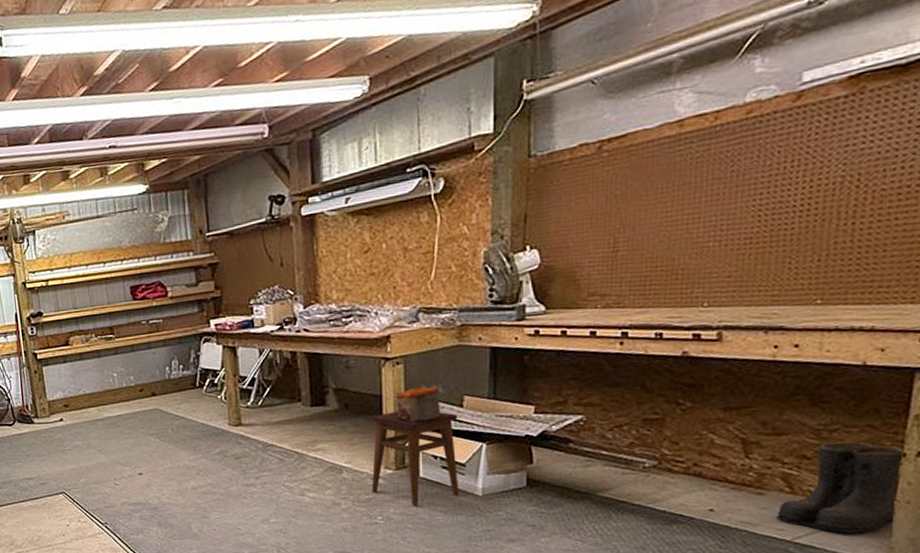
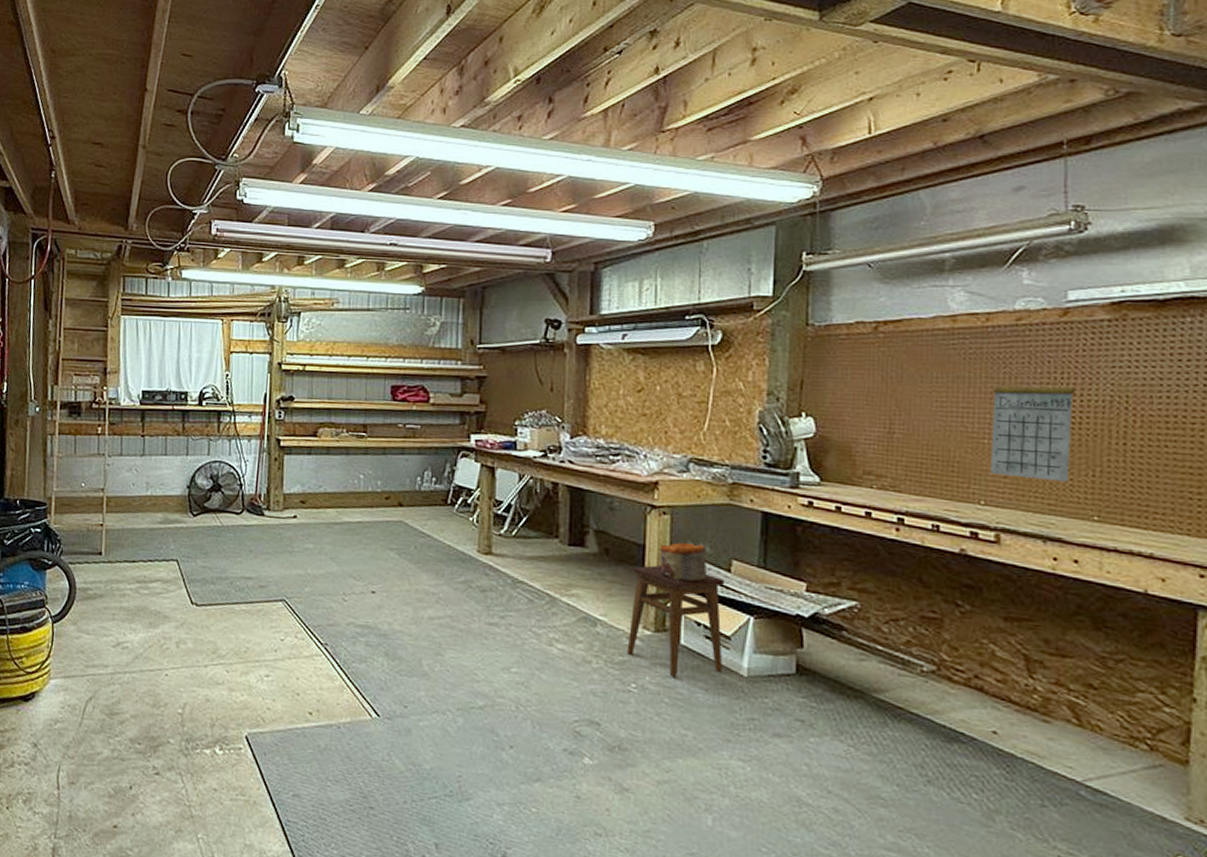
calendar: none [714,160,805,276] -> present [990,367,1075,482]
boots: present [775,441,906,534] -> none [1063,673,1196,785]

